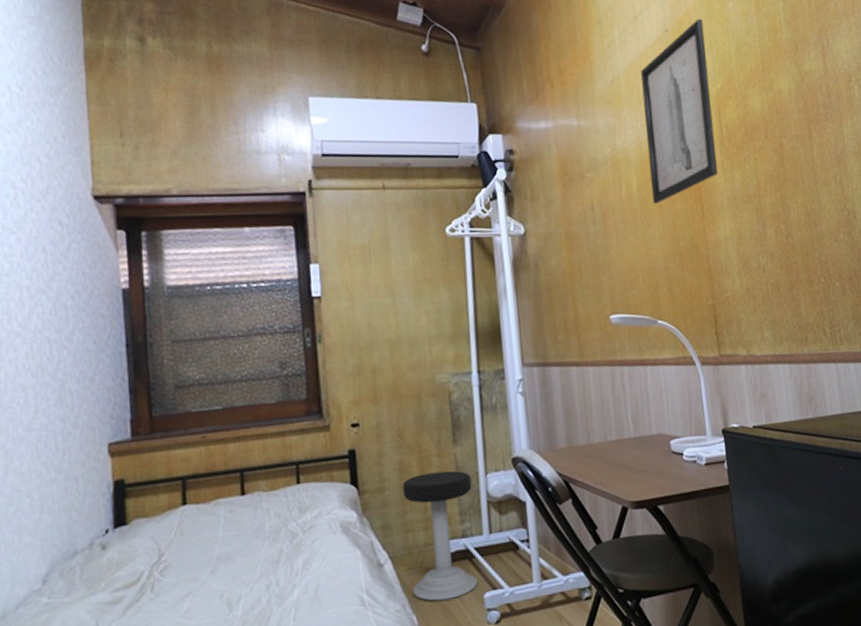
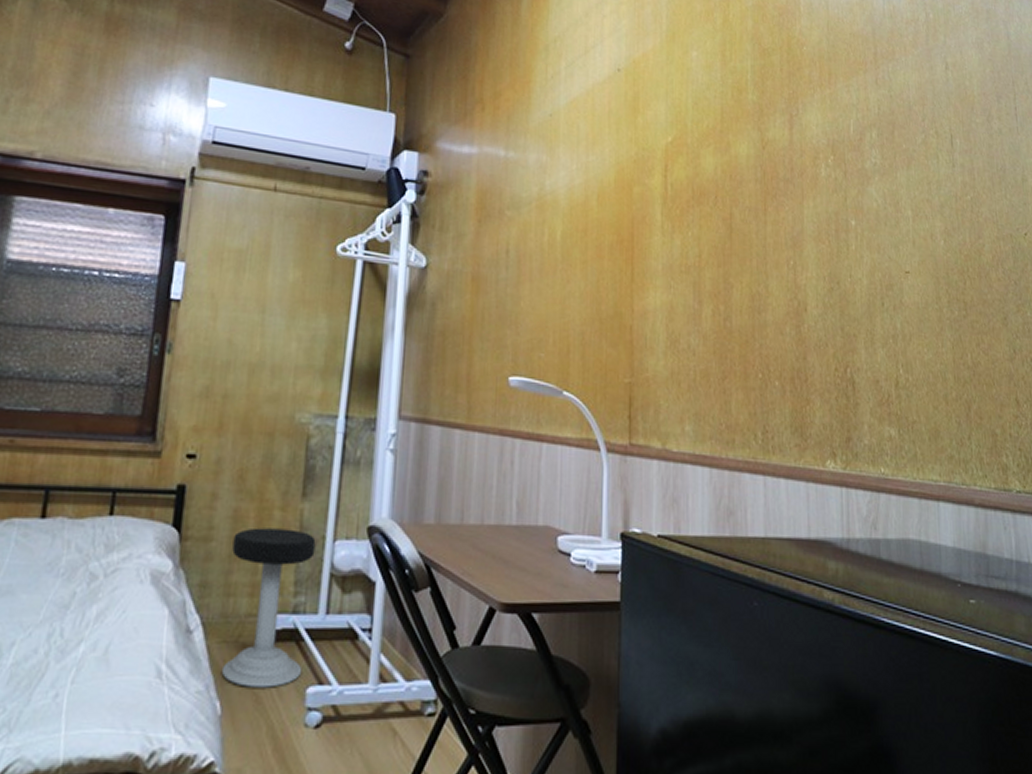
wall art: present [640,18,718,204] -> none [577,62,661,258]

